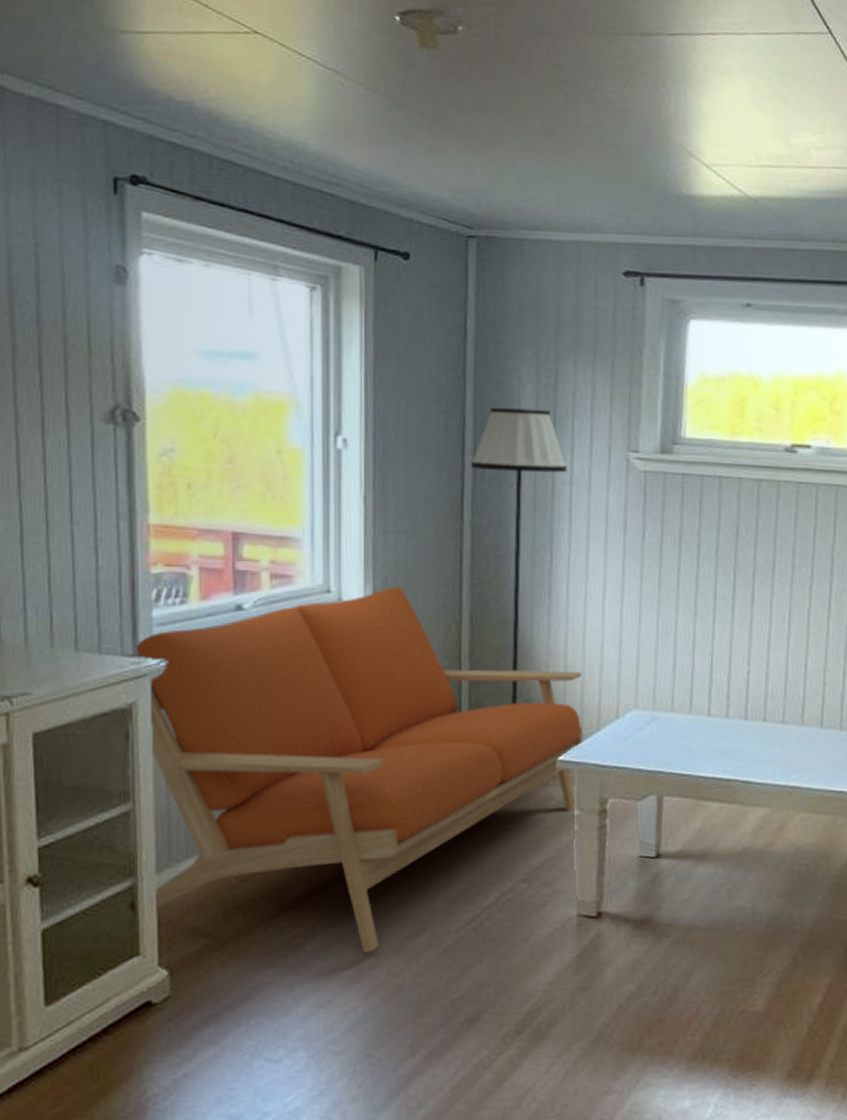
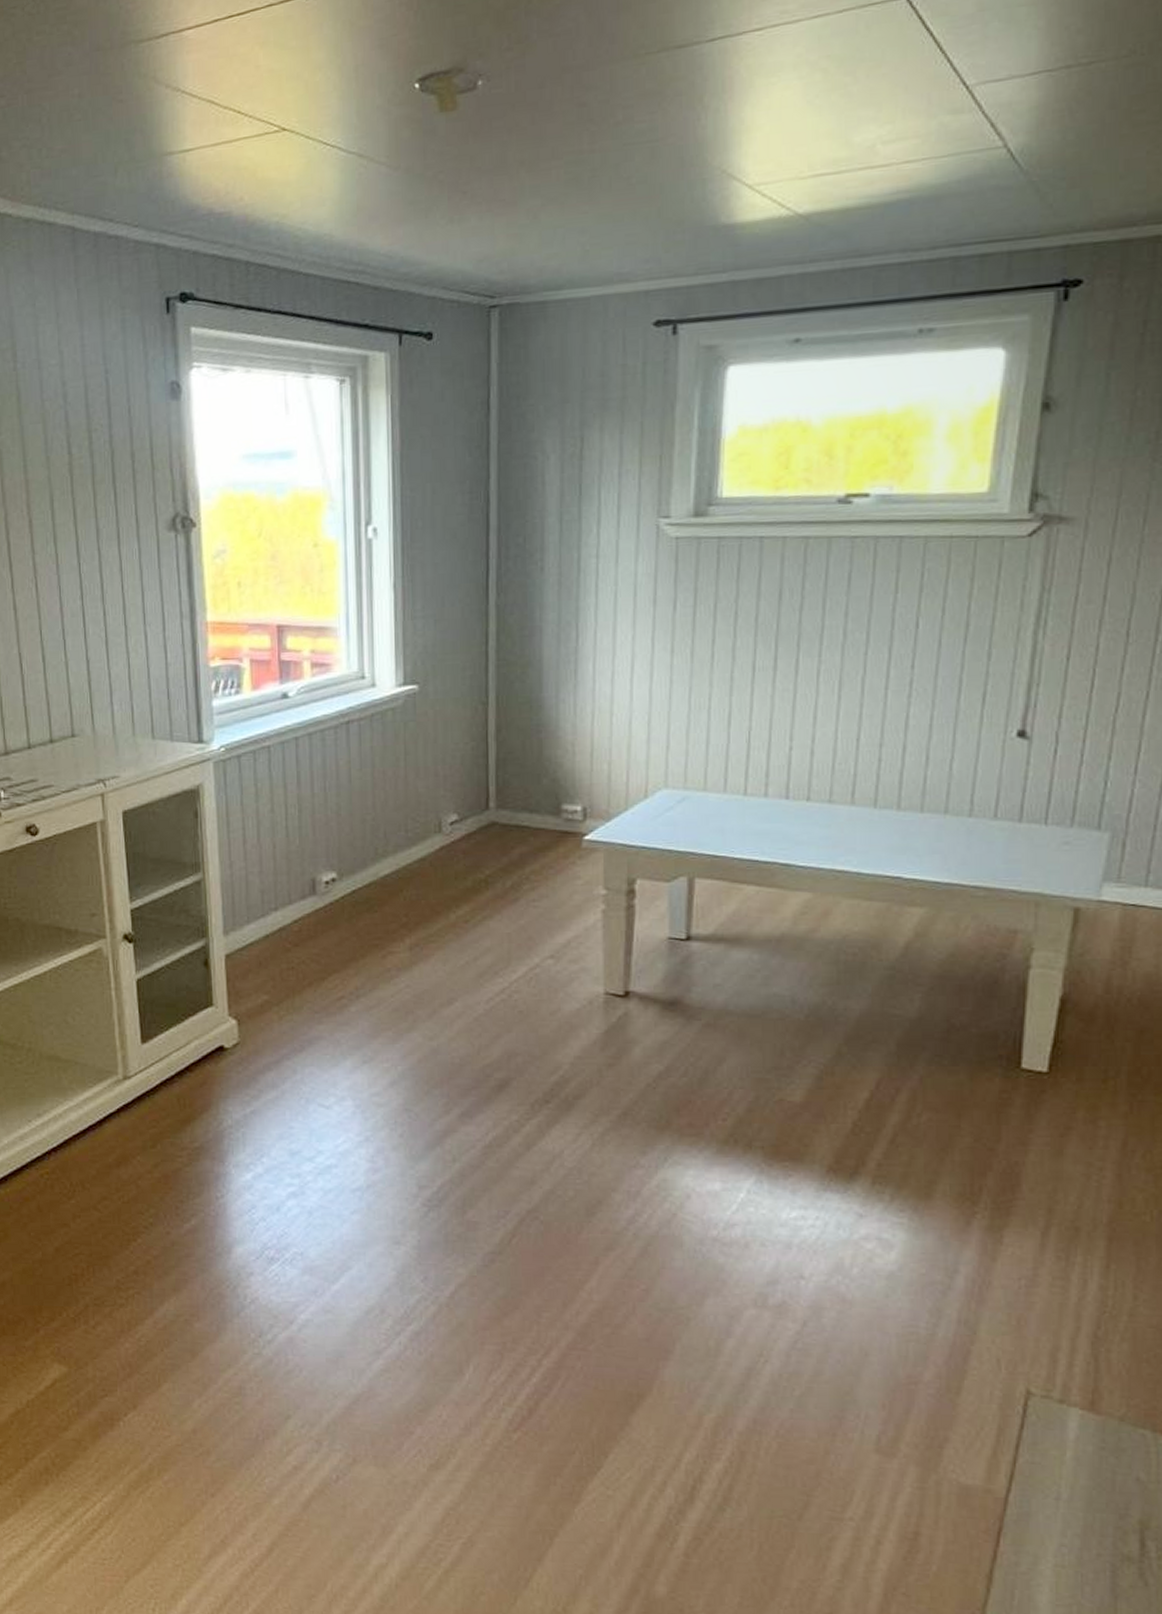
sofa: present [135,587,583,953] -> none [200,670,610,1017]
floor lamp: present [471,407,567,705] -> none [495,480,593,785]

